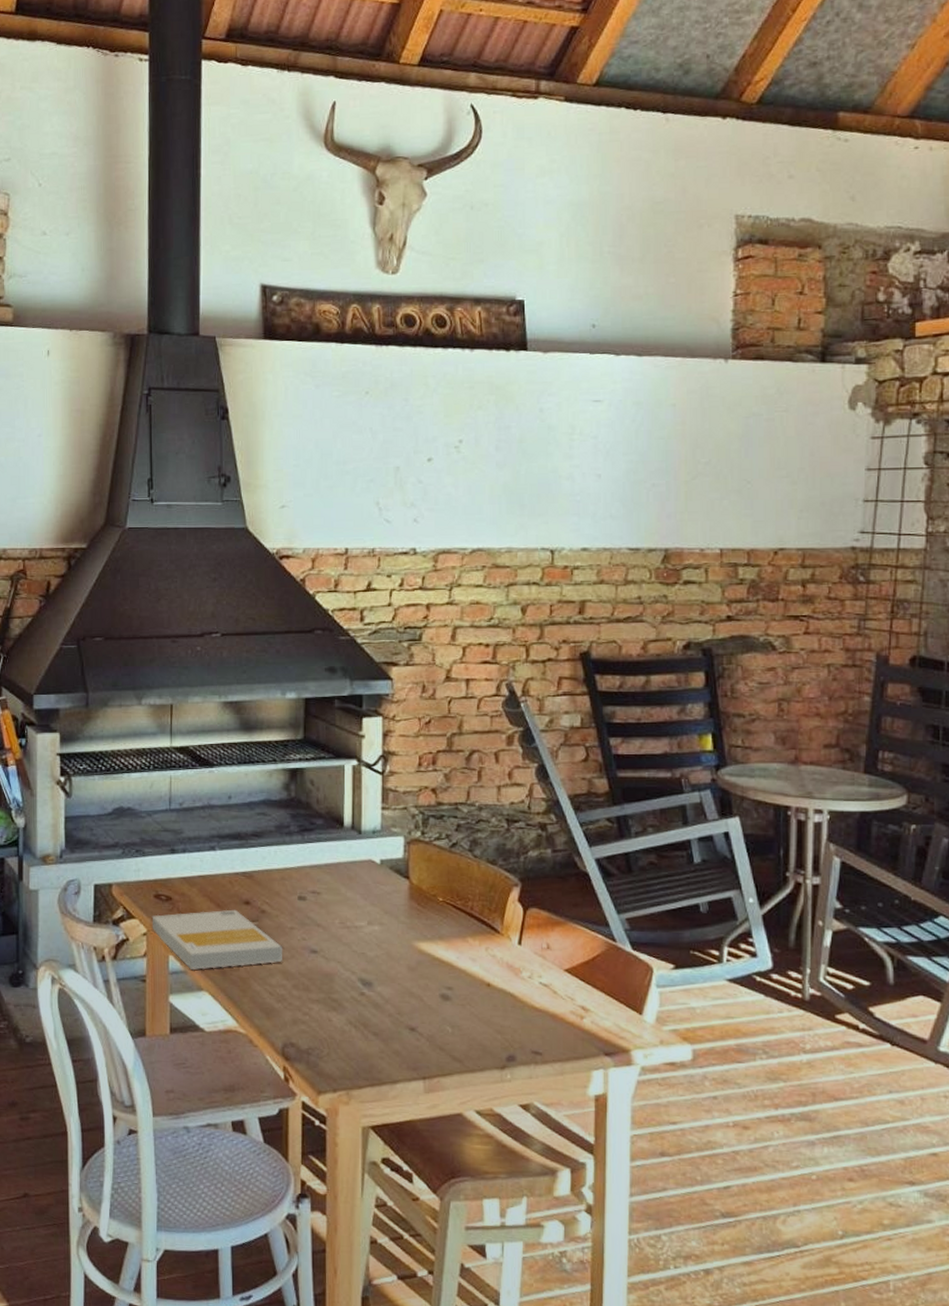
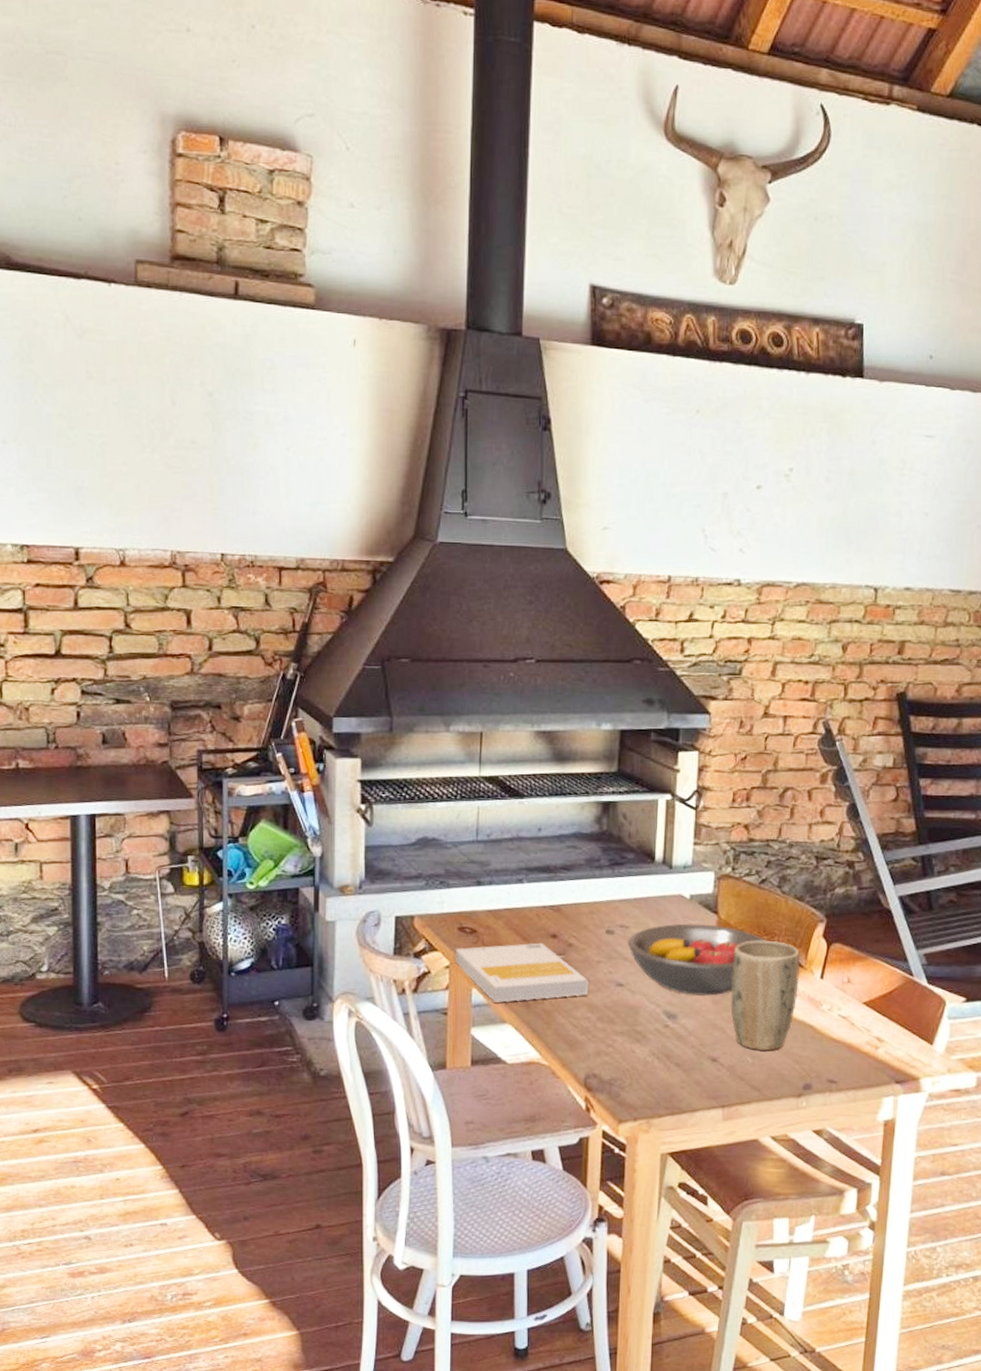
fruit bowl: none [320,889,461,963] -> present [627,923,767,996]
plant pot: none [426,906,497,1020] -> present [731,940,801,1051]

